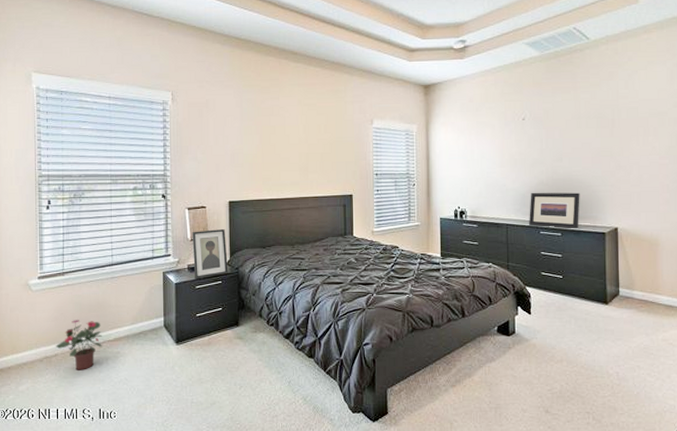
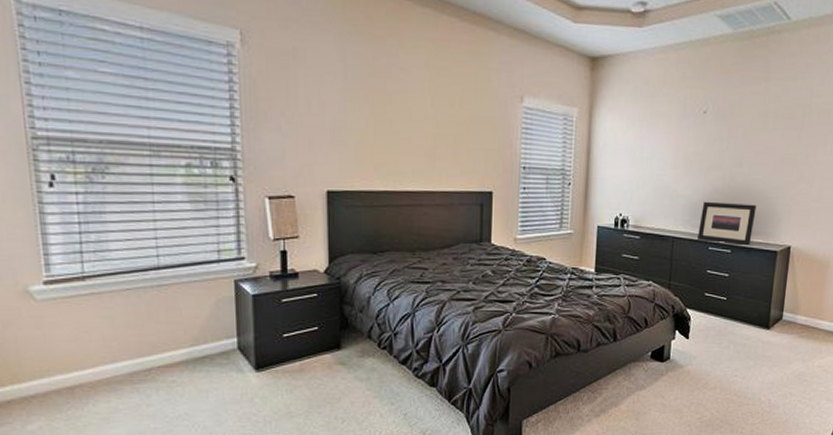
potted flower: present [55,320,102,370] -> none [78,340,150,404]
picture frame: present [192,229,228,278] -> none [275,227,326,289]

